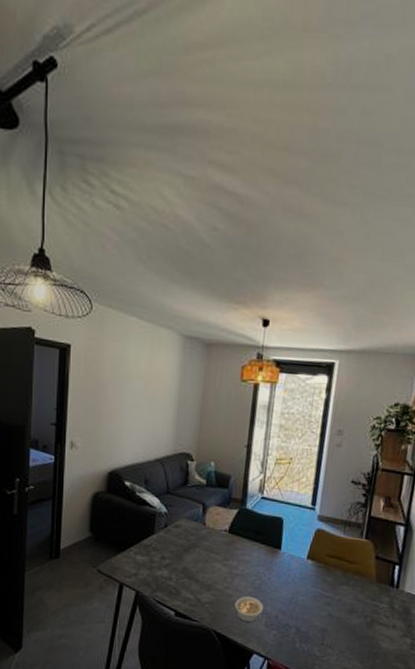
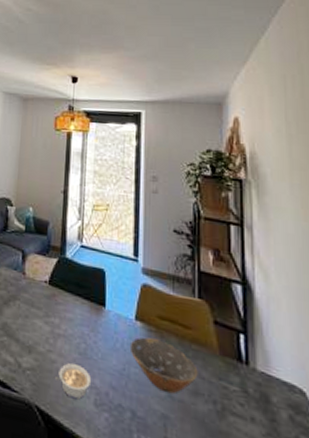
bowl: none [299,572,356,613] -> present [129,337,198,394]

